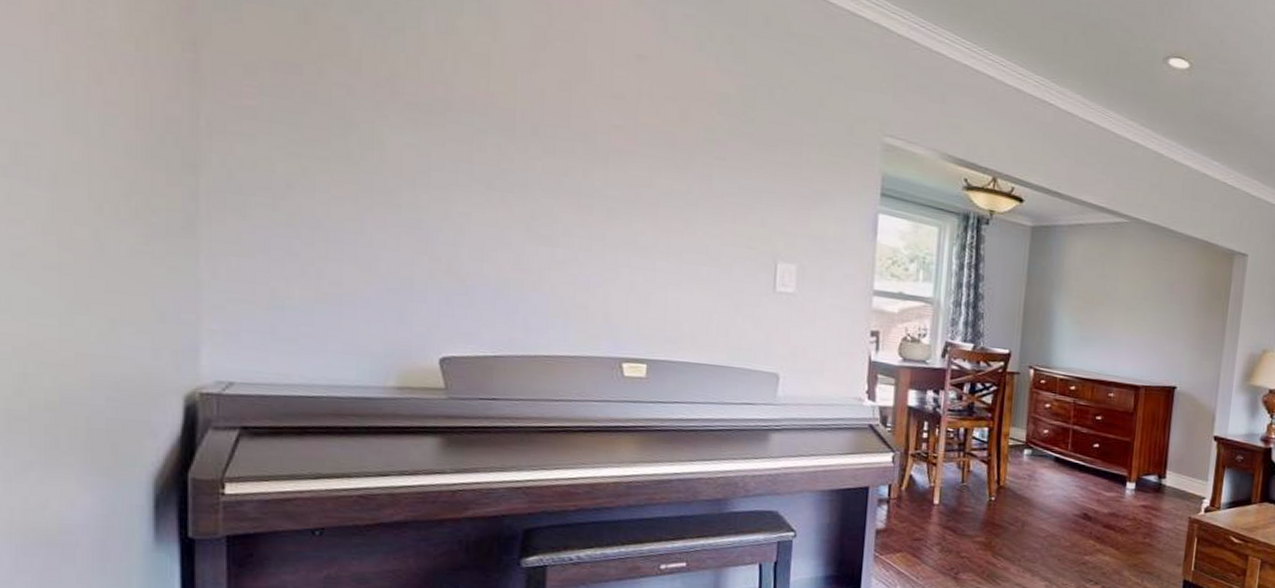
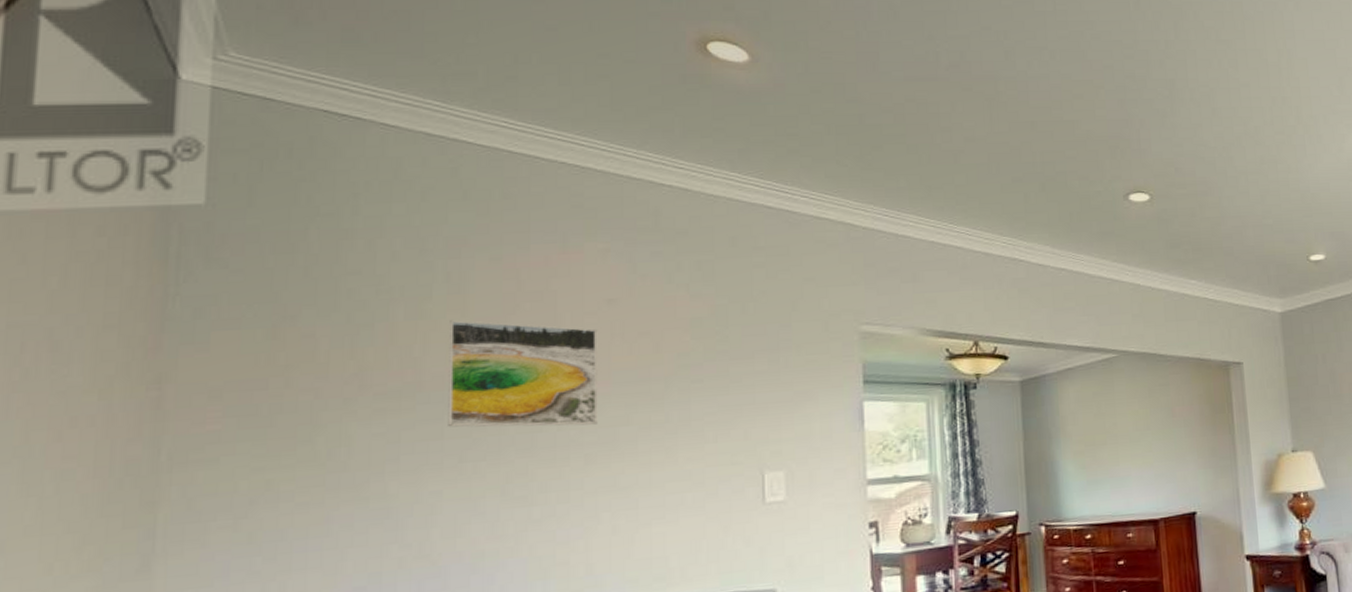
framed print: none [477,42,626,180] -> present [448,320,598,427]

